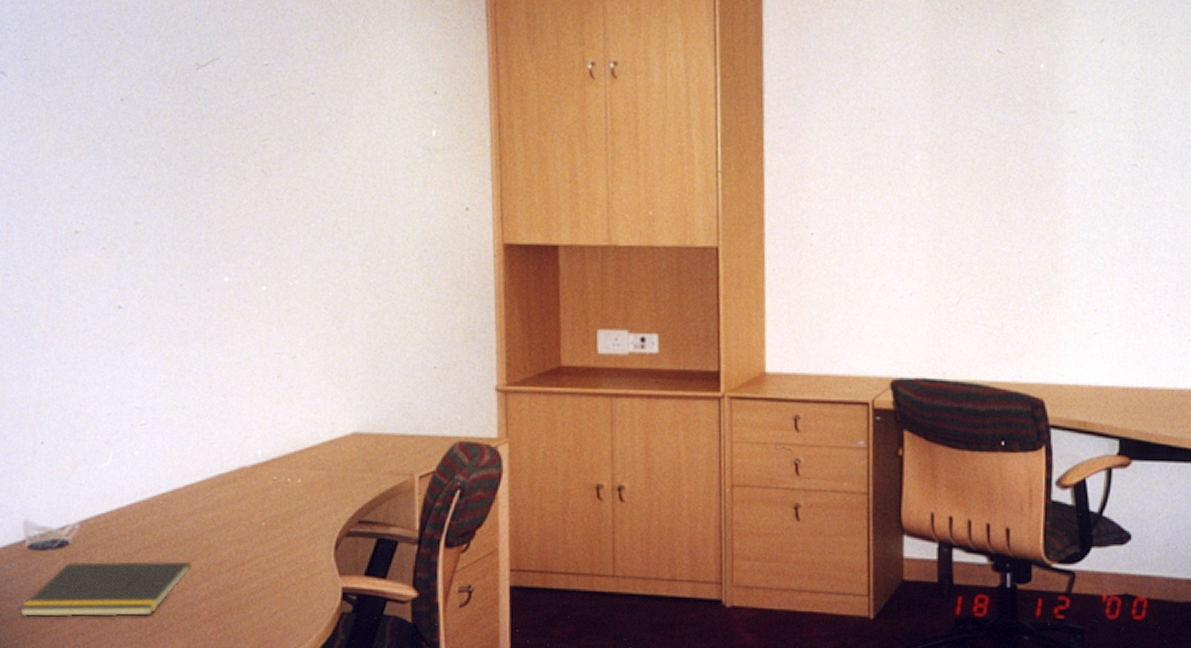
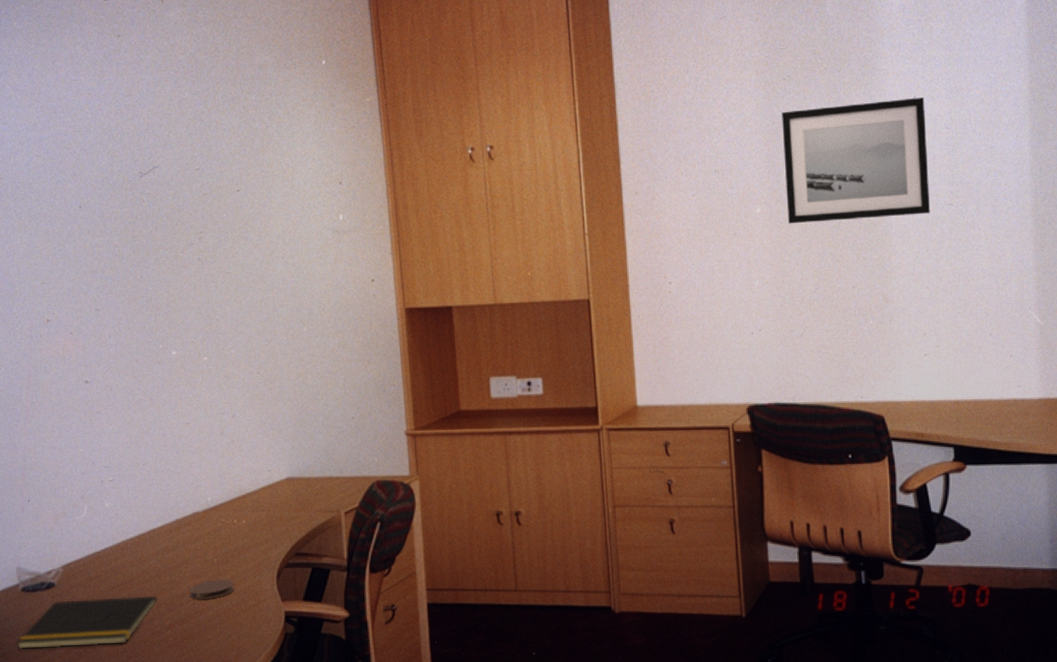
coaster: none [230,545,284,569] -> present [189,578,235,599]
wall art: none [950,41,1114,176] -> present [782,97,931,224]

